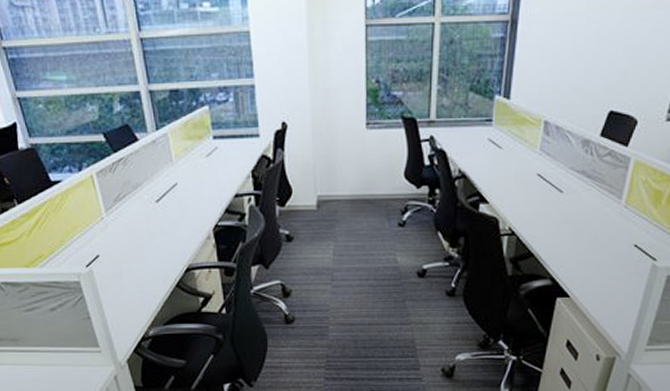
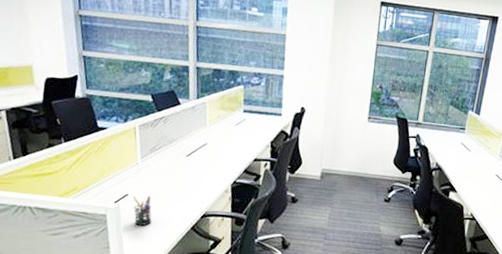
pen holder: none [104,253,131,290] -> present [132,195,152,226]

